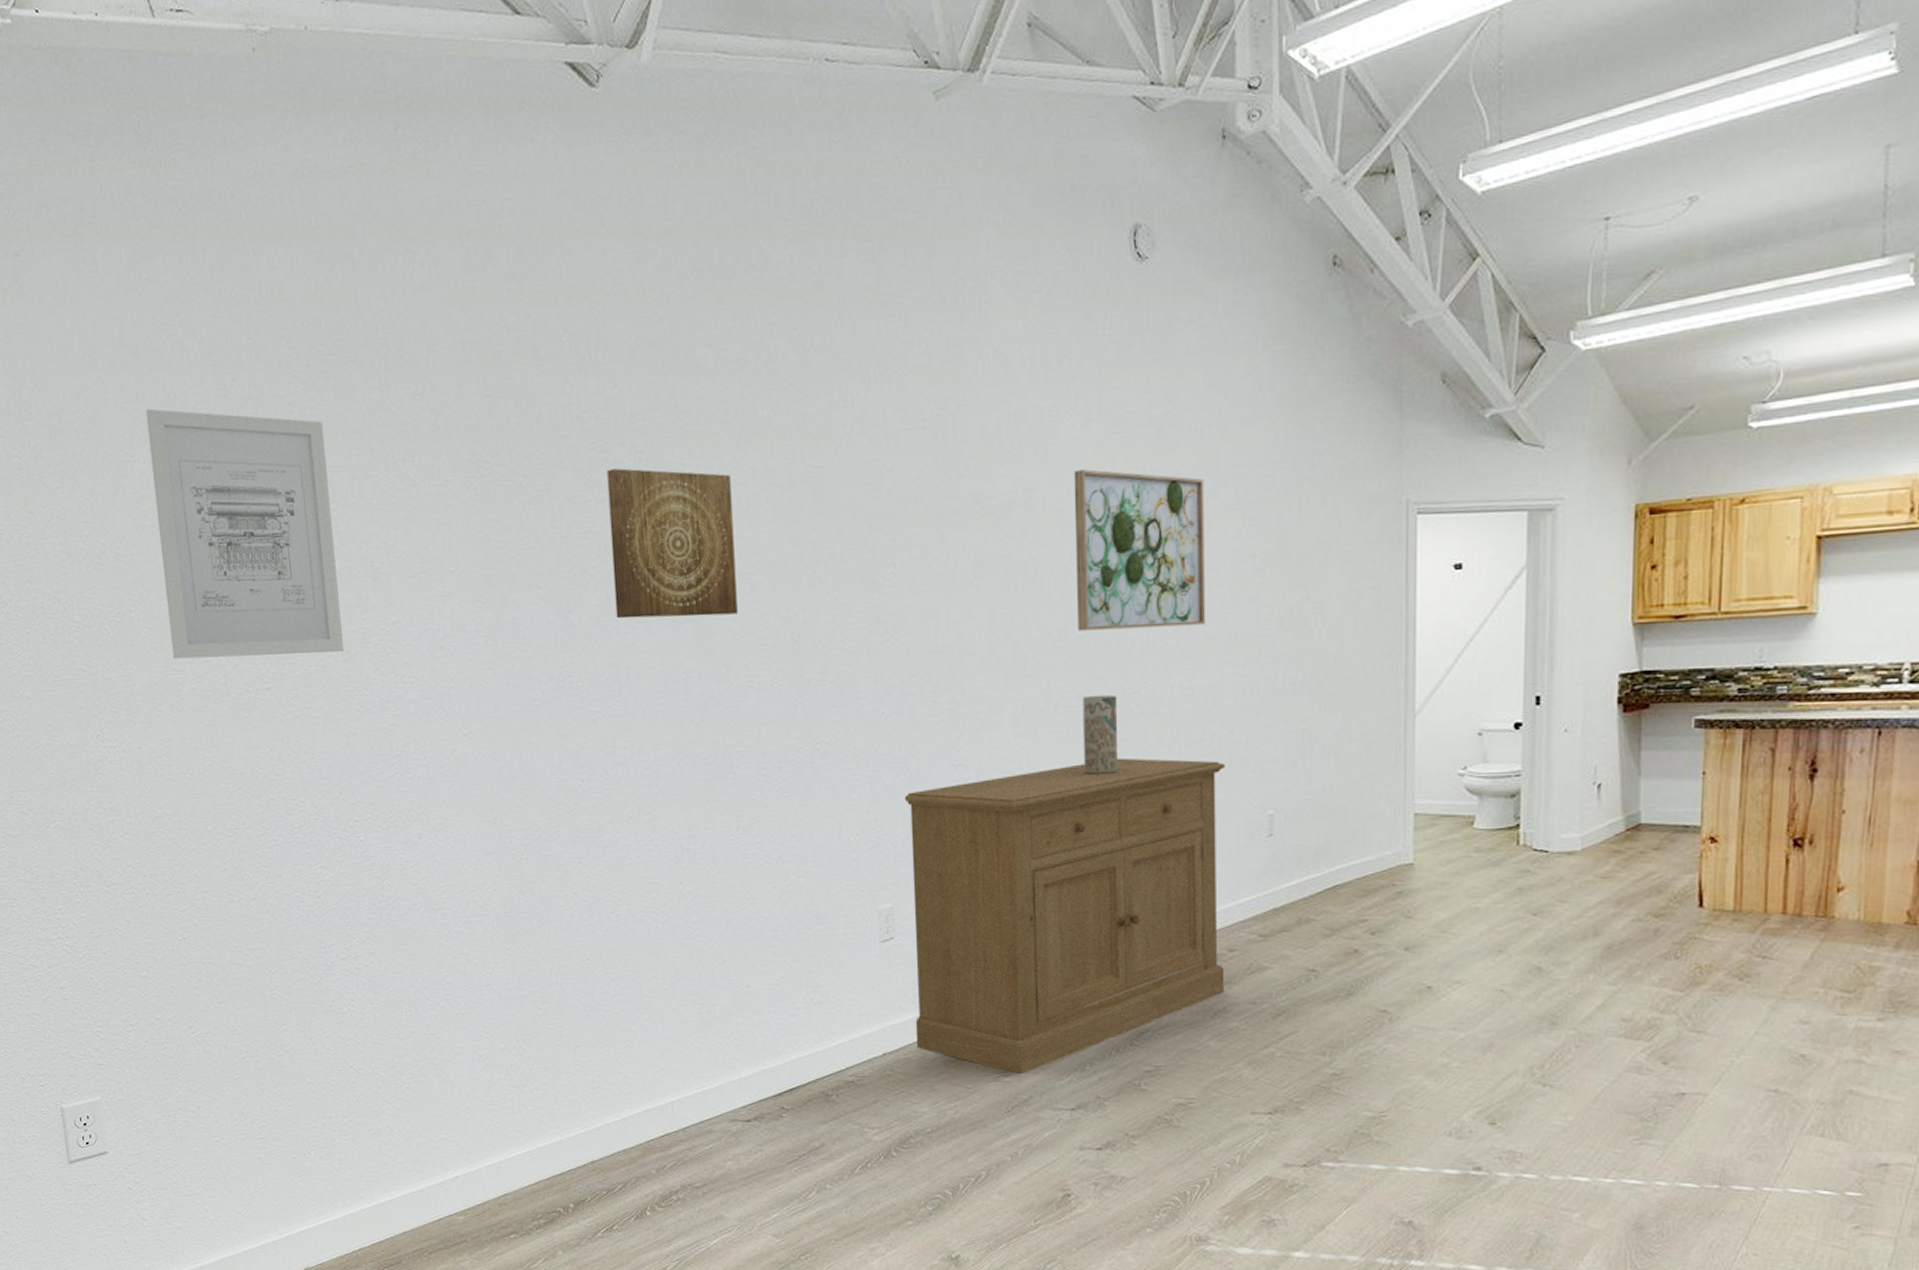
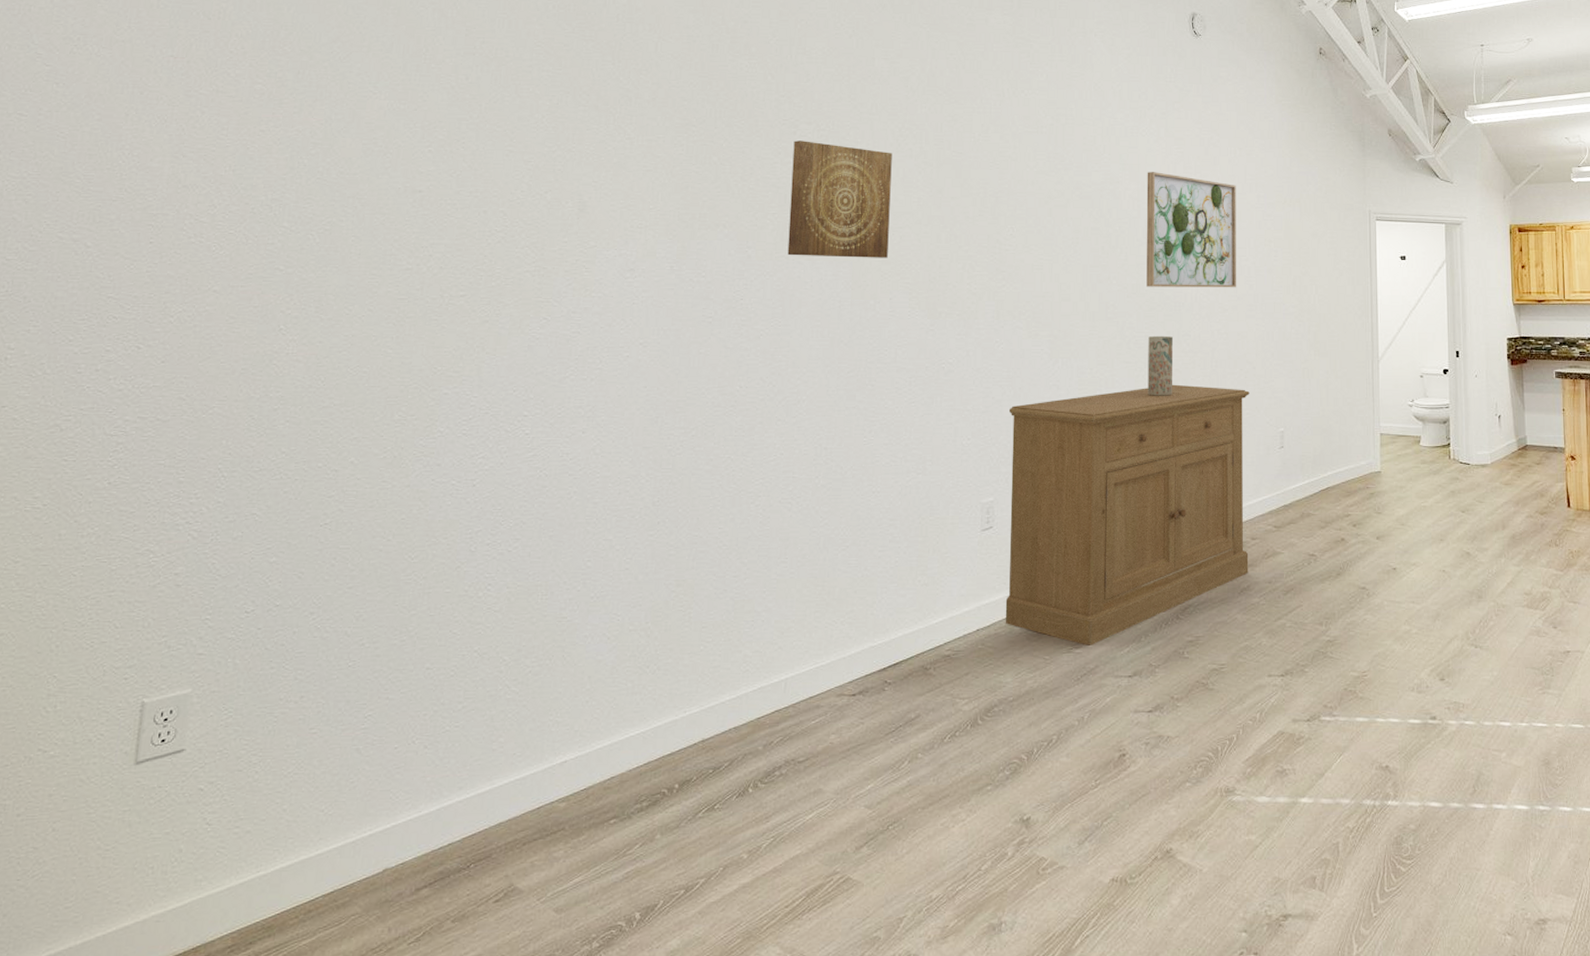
wall art: present [145,408,344,659] -> none [375,57,557,269]

